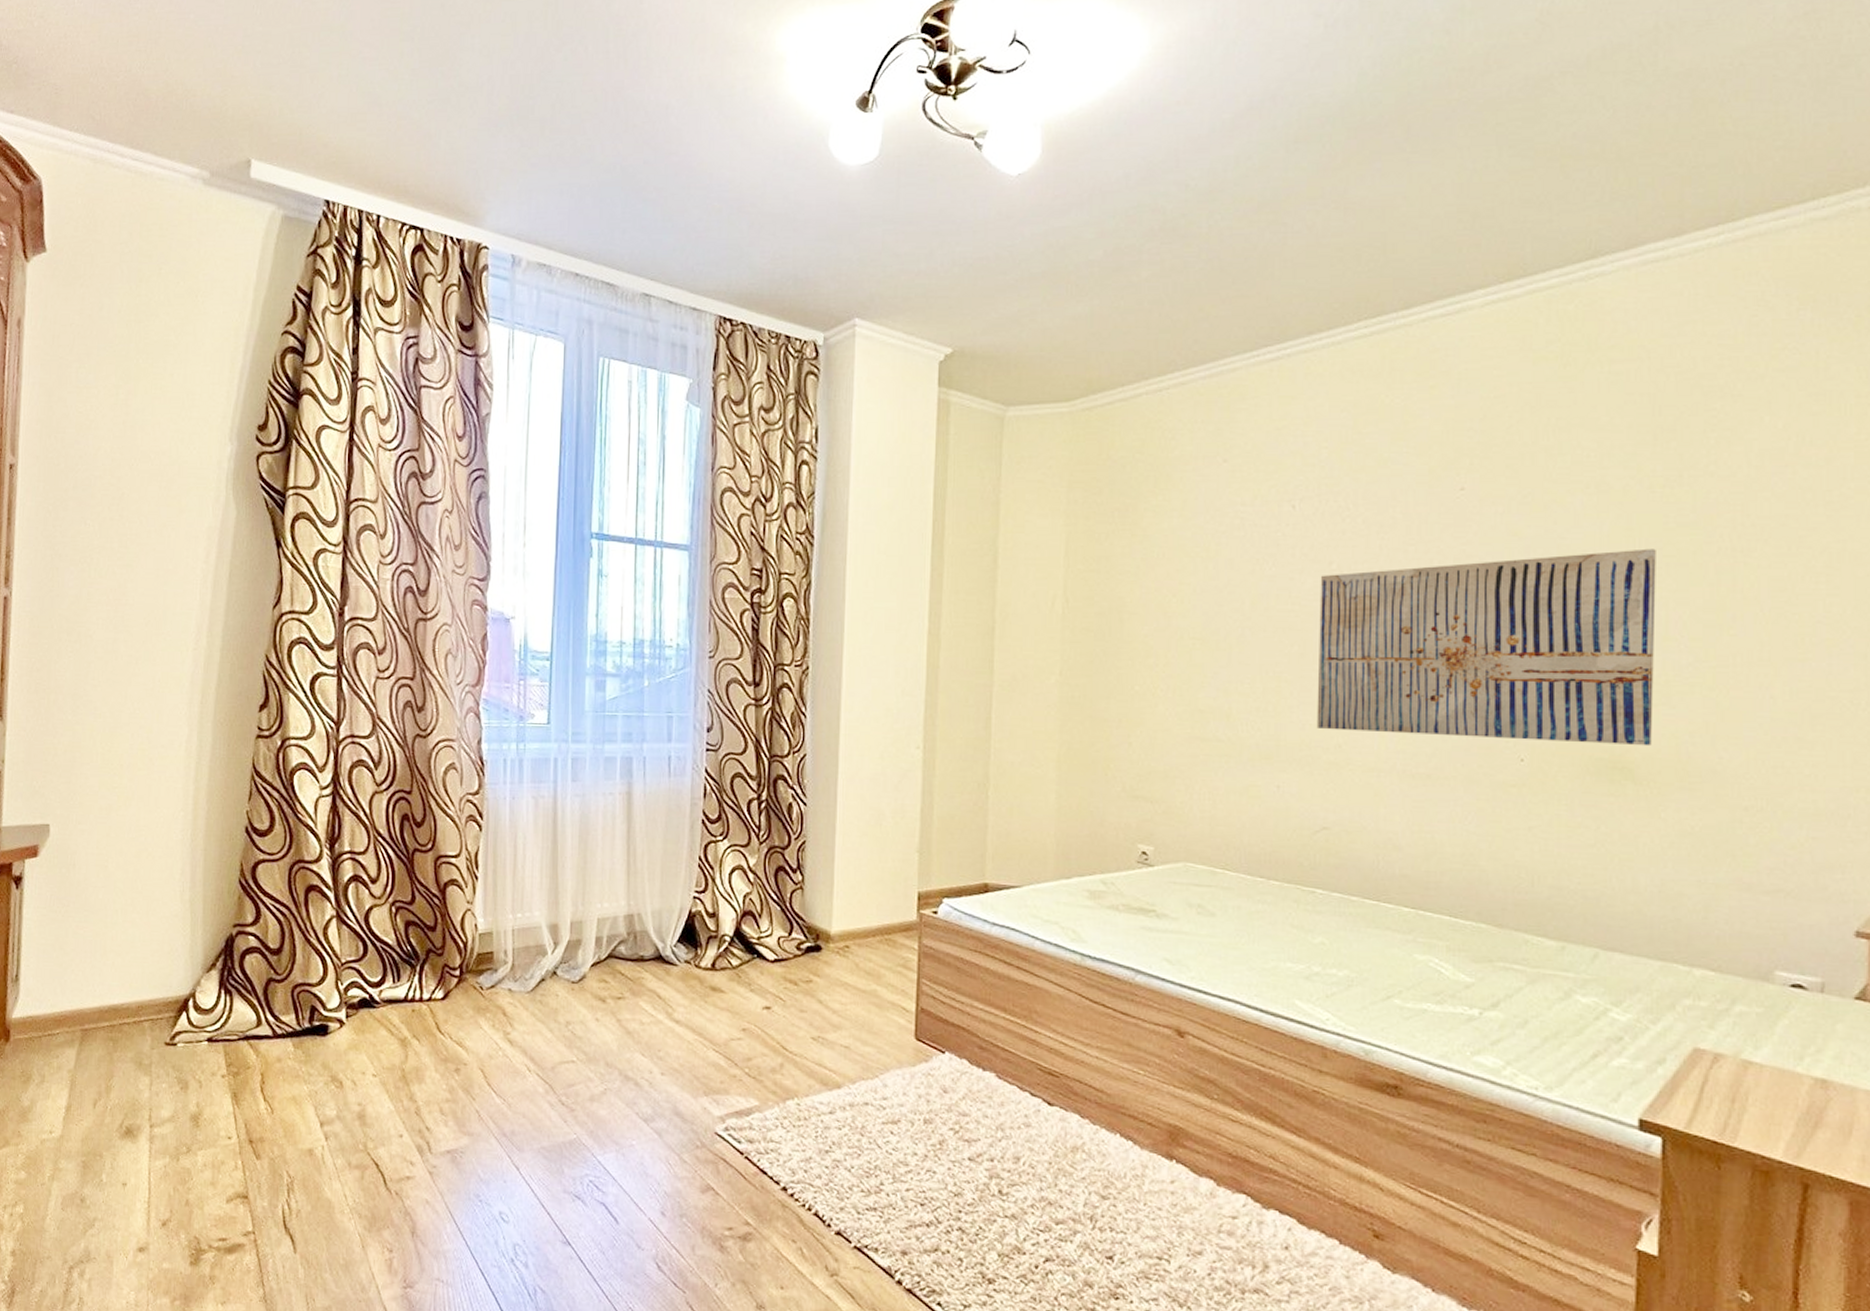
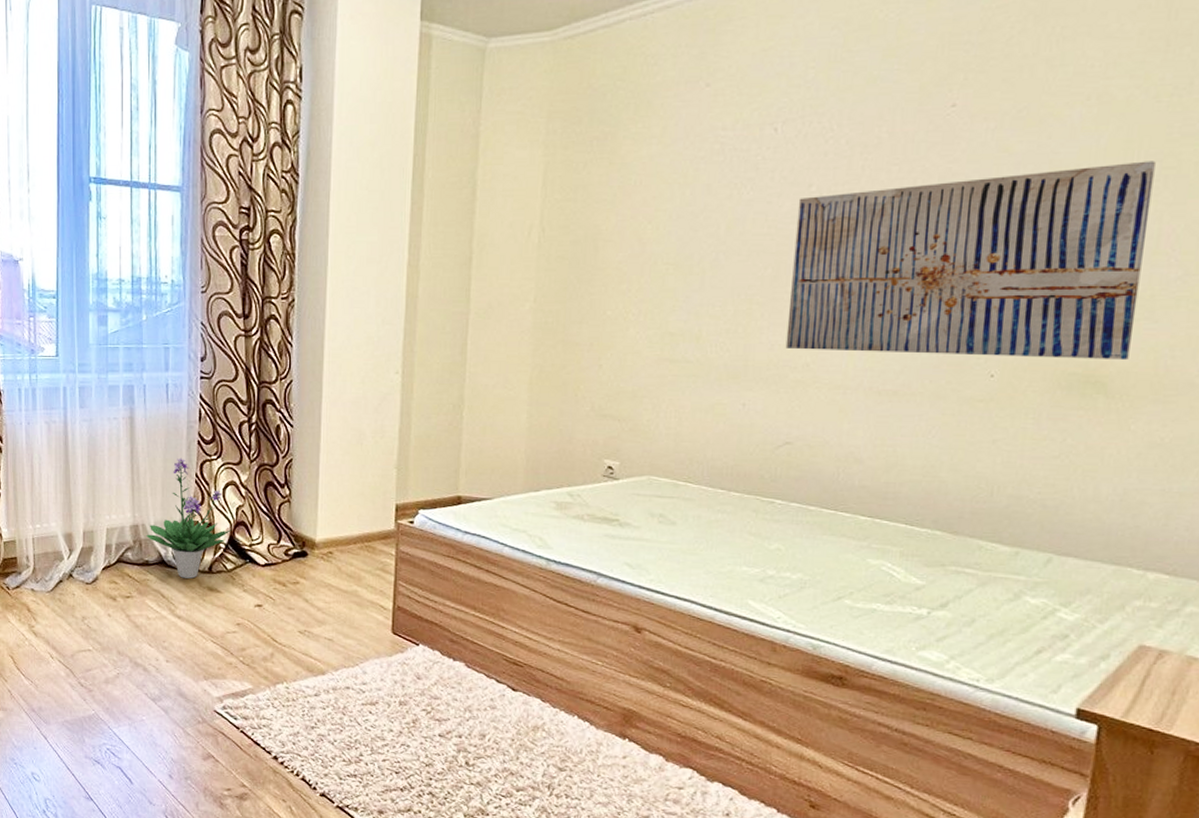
potted plant: none [642,838,738,977] -> present [146,457,232,579]

